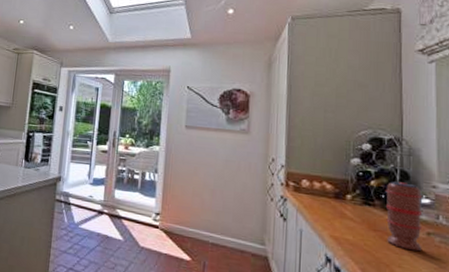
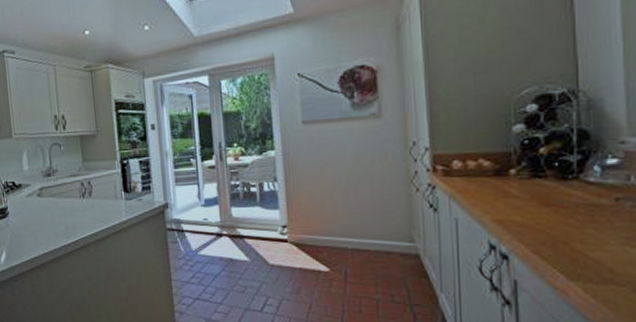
spice grinder: present [385,181,423,252] -> none [559,143,610,222]

